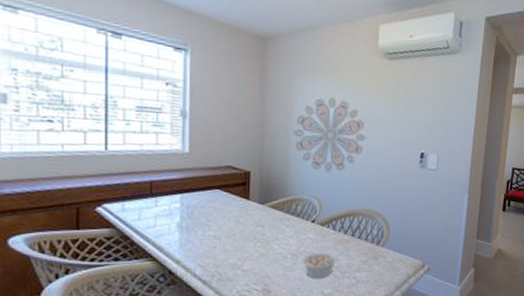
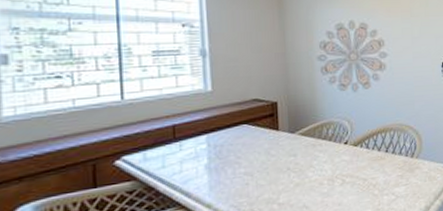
legume: present [302,251,345,278] -> none [339,171,381,201]

